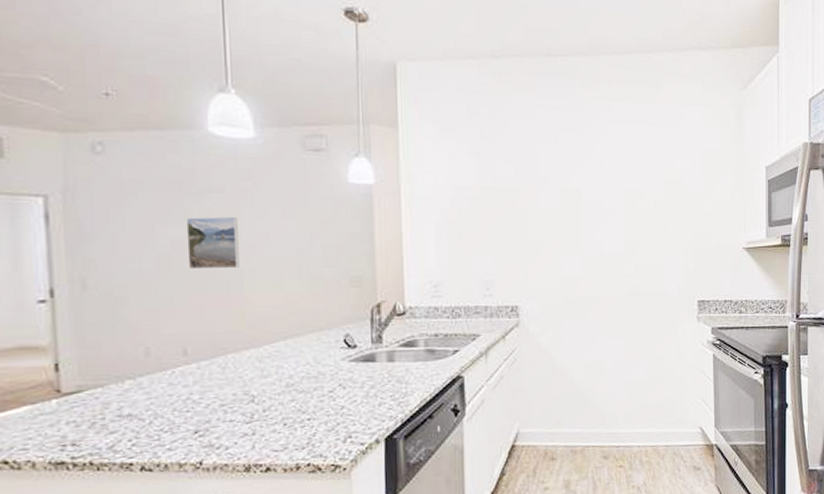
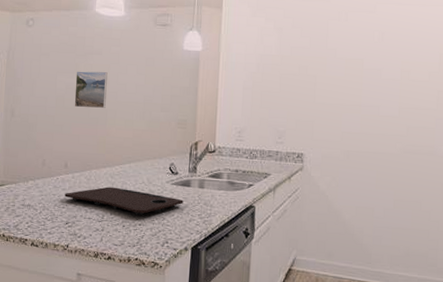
cutting board: none [187,374,368,408] -> present [64,187,183,216]

